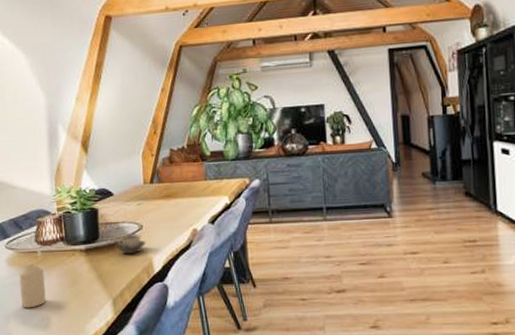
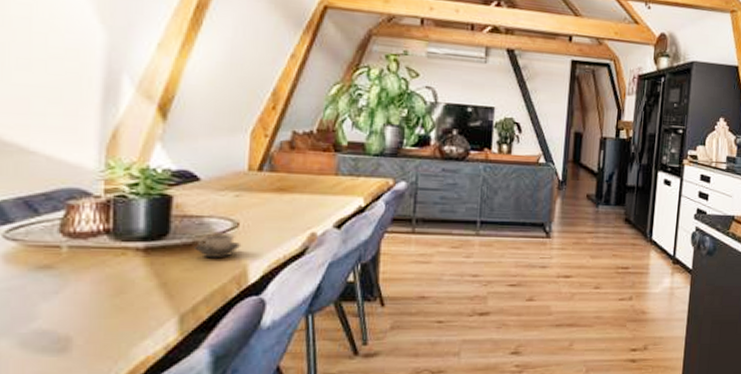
candle: present [19,263,46,308] -> none [22,262,69,325]

